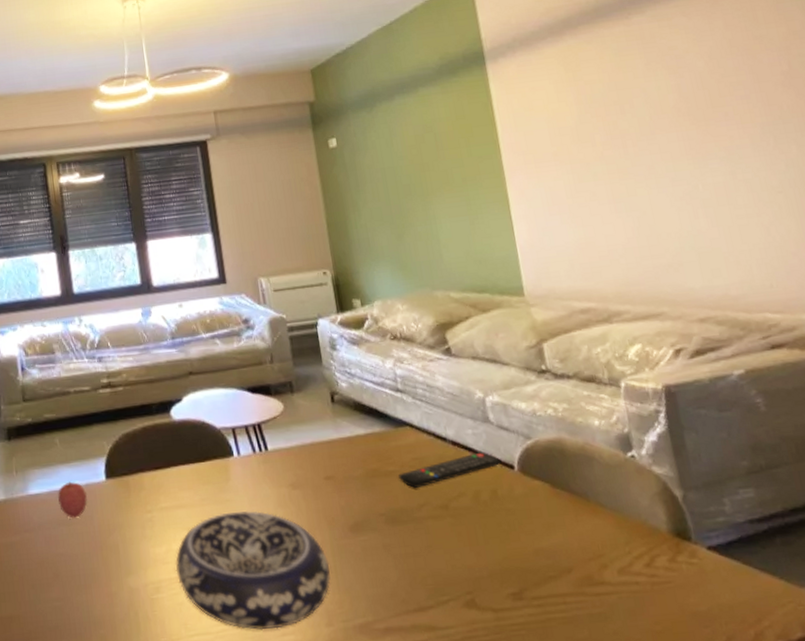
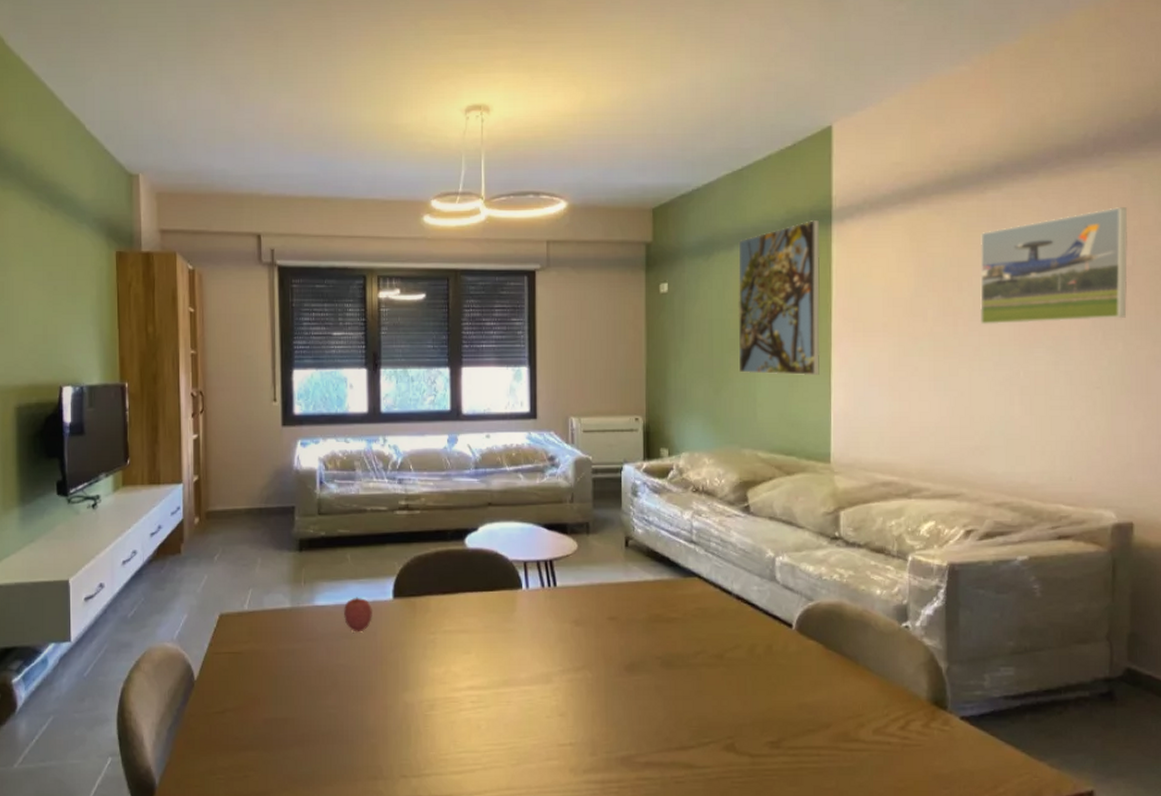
decorative bowl: present [176,511,331,630] -> none [452,642,601,754]
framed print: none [398,62,499,217] -> present [738,220,821,376]
remote control: present [398,452,502,488] -> none [680,608,781,636]
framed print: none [633,15,794,143] -> present [979,207,1128,325]

